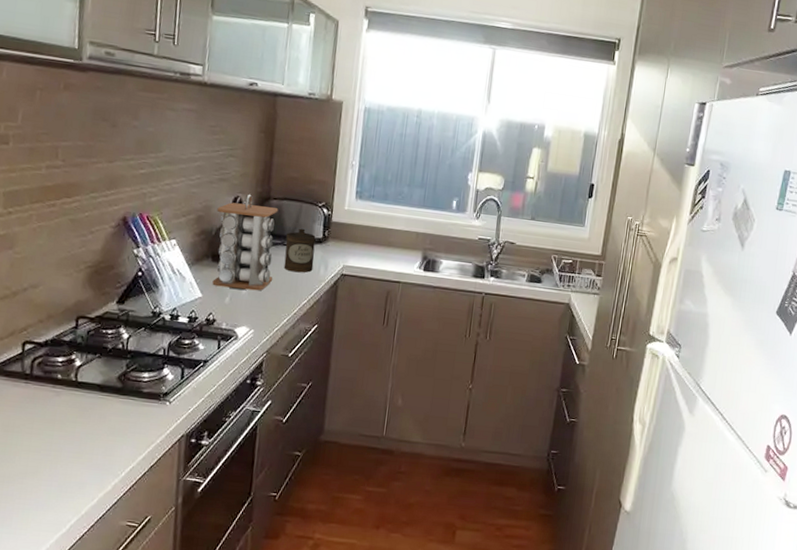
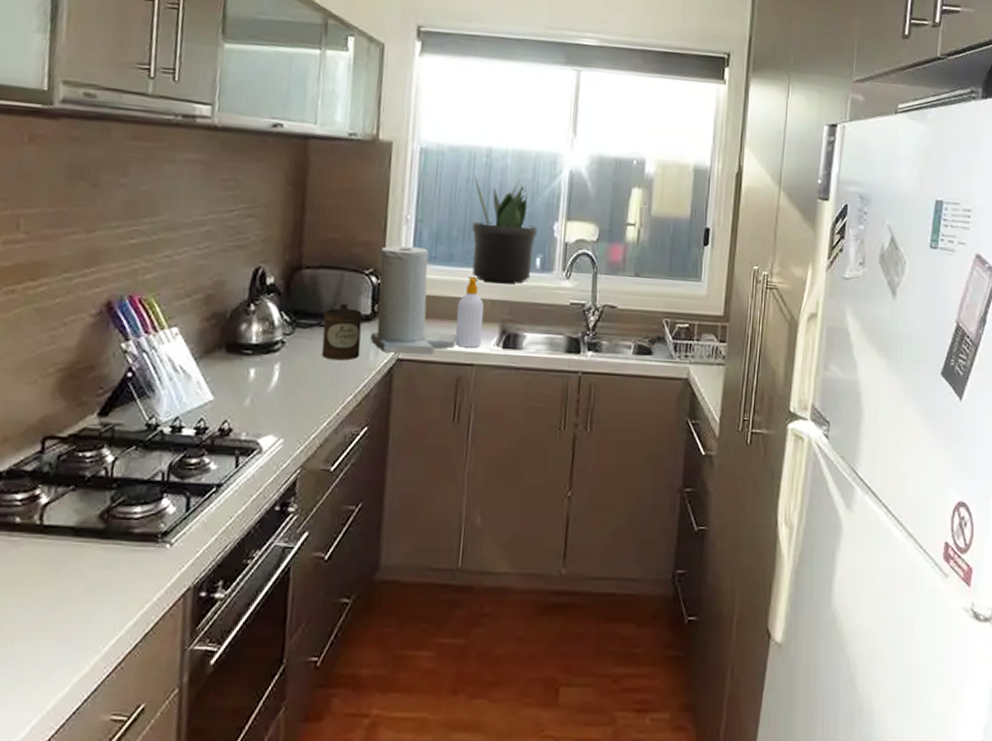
spice rack: present [212,194,279,291] -> none [227,263,313,388]
paper towel: none [321,185,388,273] -> present [370,245,456,355]
soap bottle: none [387,213,411,269] -> present [455,277,485,348]
planter: none [402,132,455,220] -> present [472,175,538,284]

